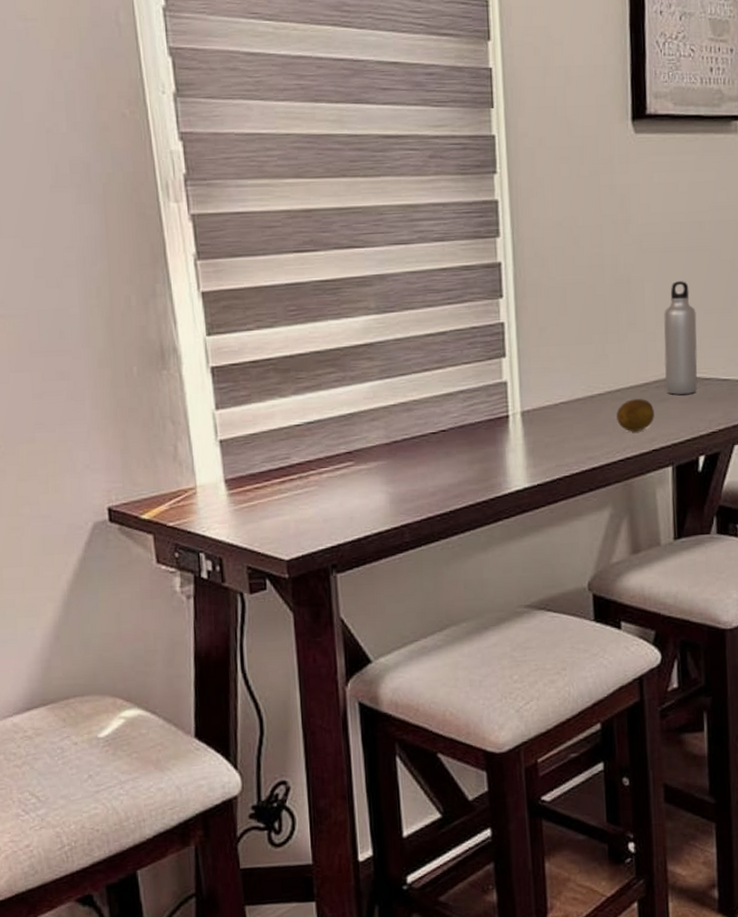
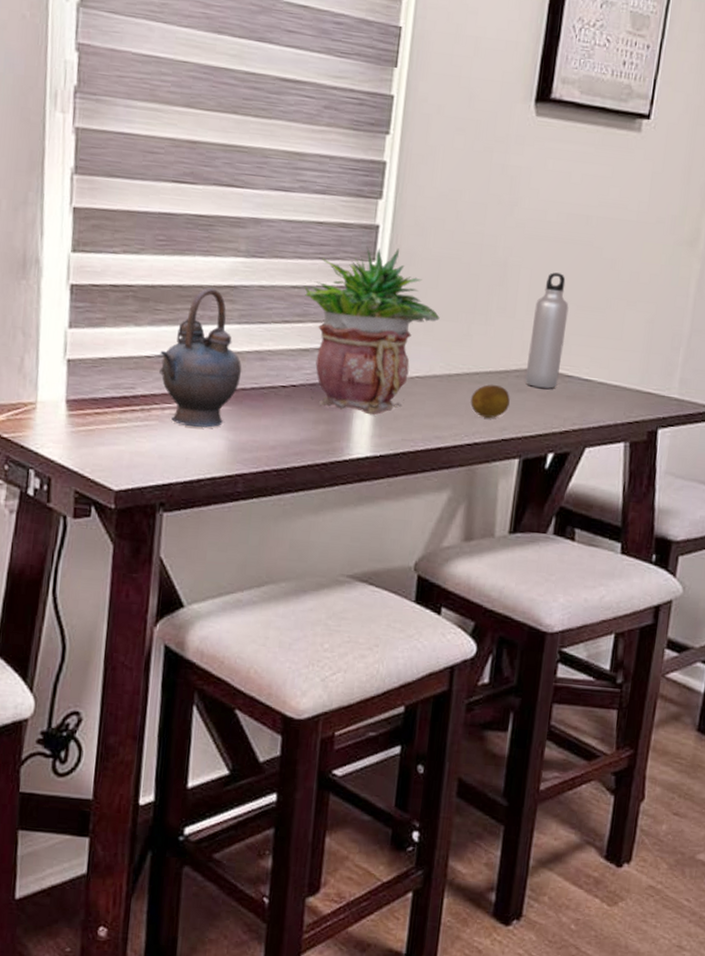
teapot: none [308,349,391,487] -> present [159,287,242,428]
potted plant: none [438,282,574,447] -> present [304,246,440,415]

